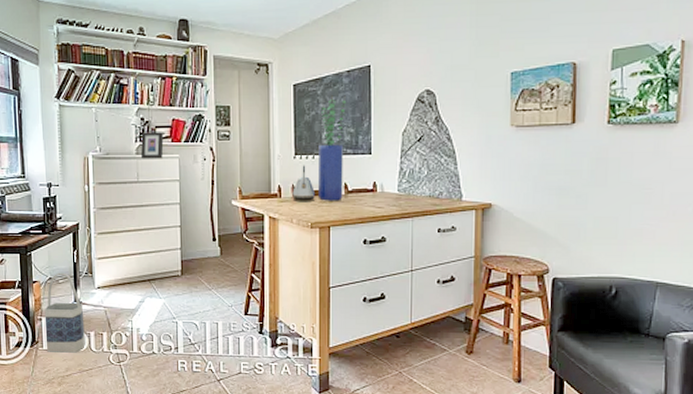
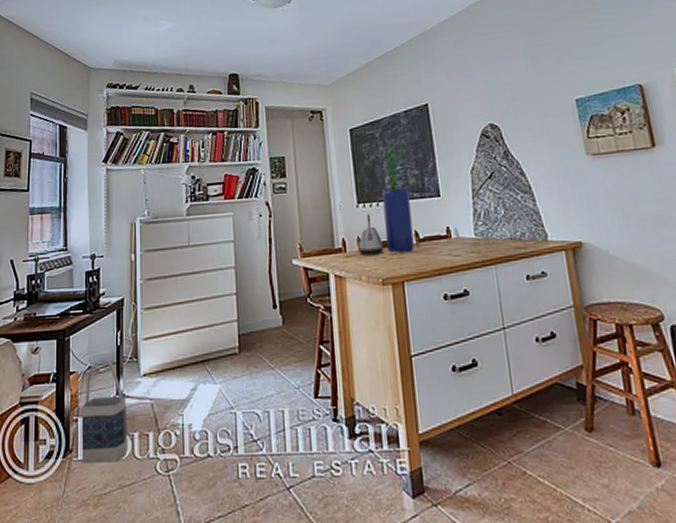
picture frame: present [141,132,164,159] -> none [192,189,216,221]

